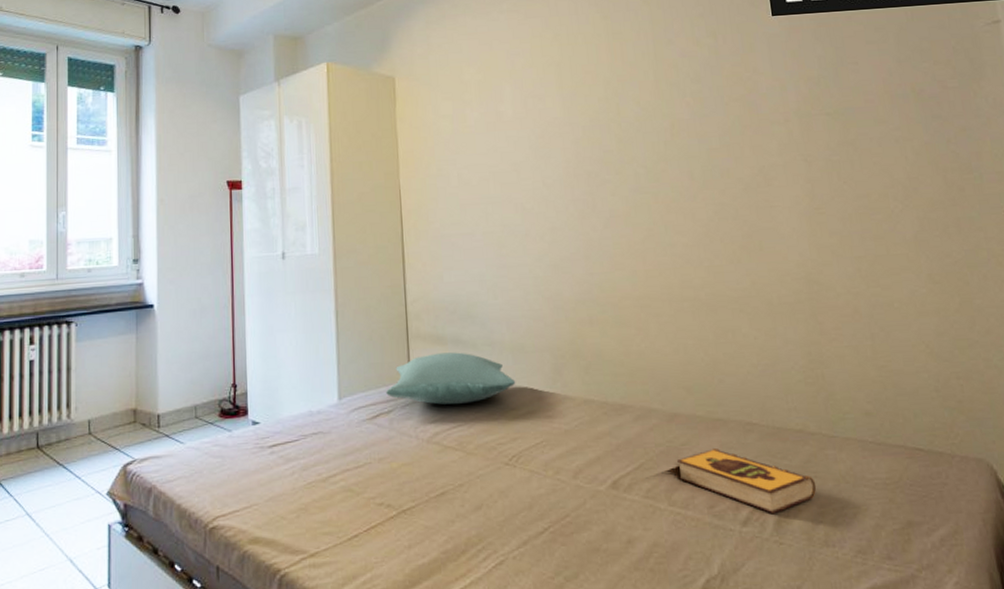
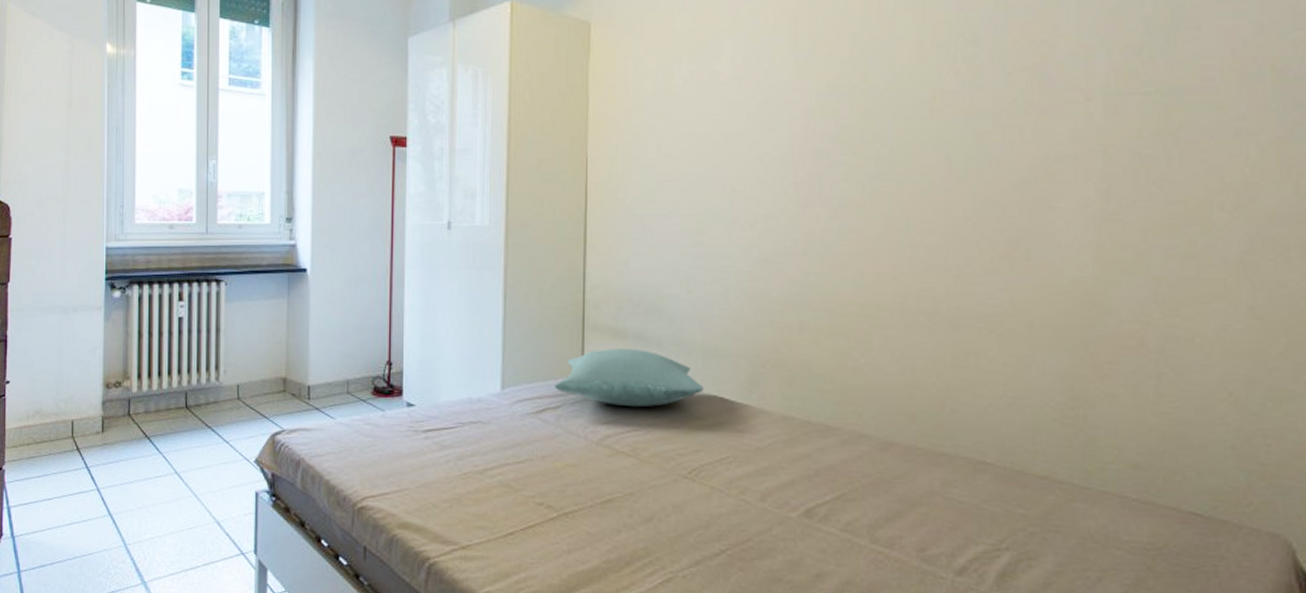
hardback book: present [676,449,817,514] -> none [885,486,1056,567]

